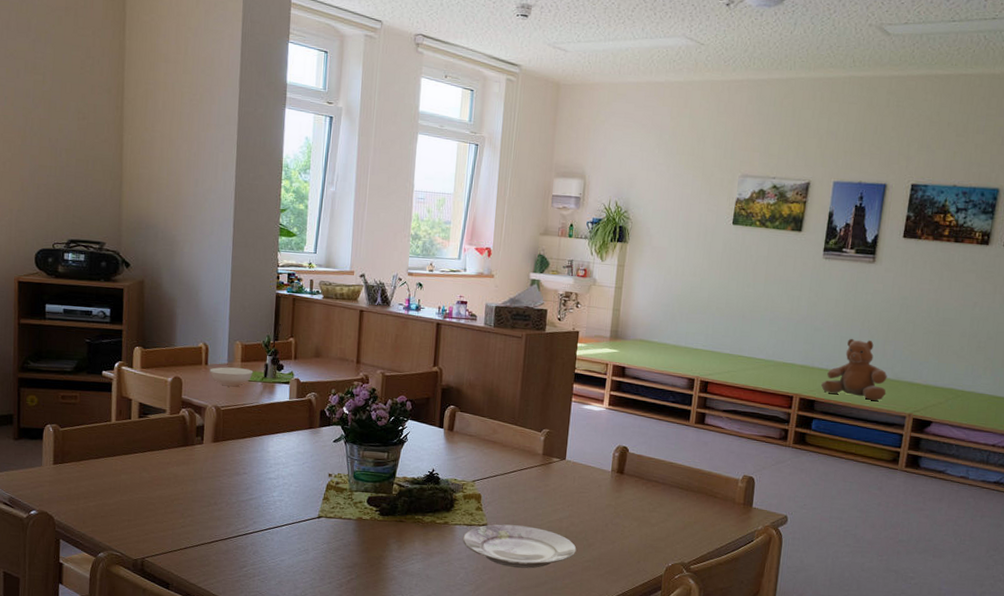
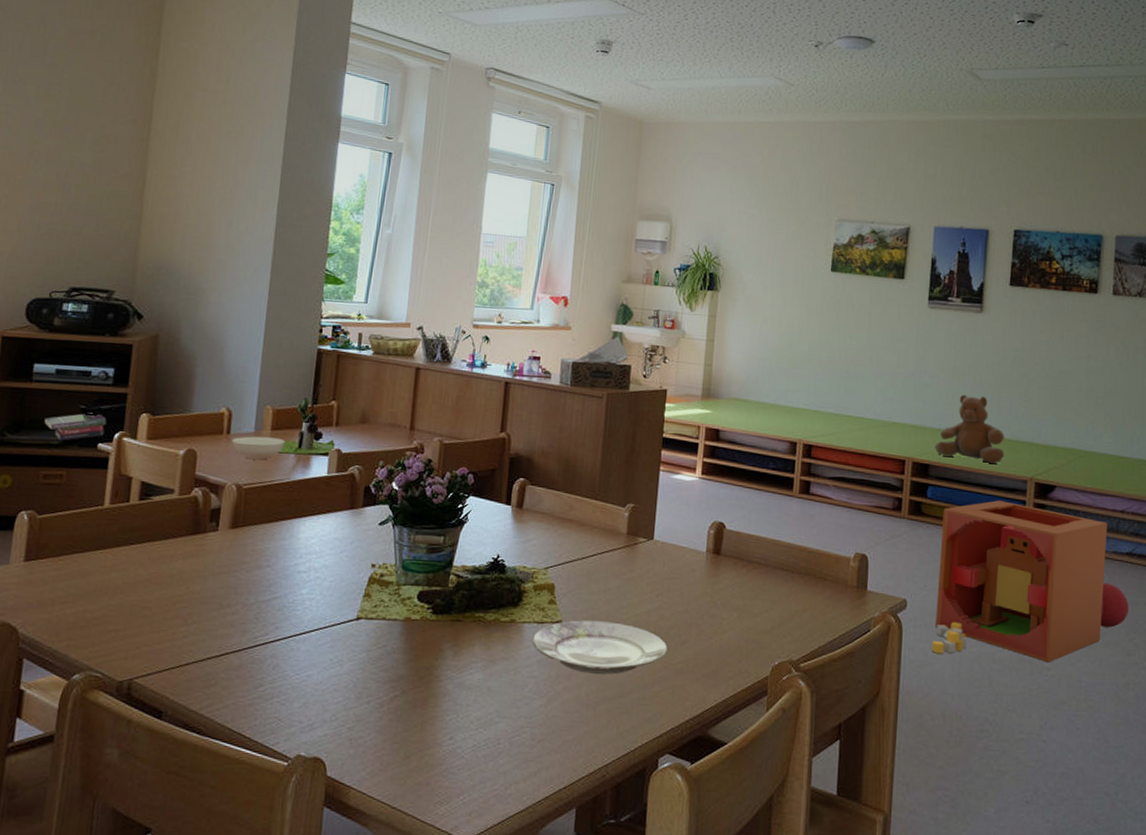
books: none [58,345,108,369] -> present [44,412,107,441]
toy blocks: none [808,536,840,562] -> present [932,622,967,654]
toy box: none [812,433,979,573] -> present [935,500,1108,662]
ball: none [963,507,992,546] -> present [1100,583,1130,628]

